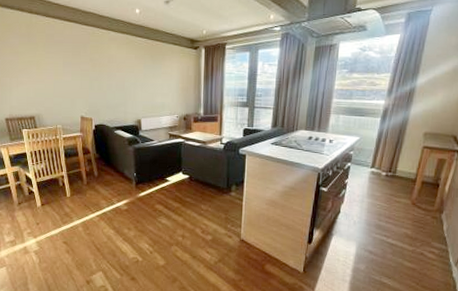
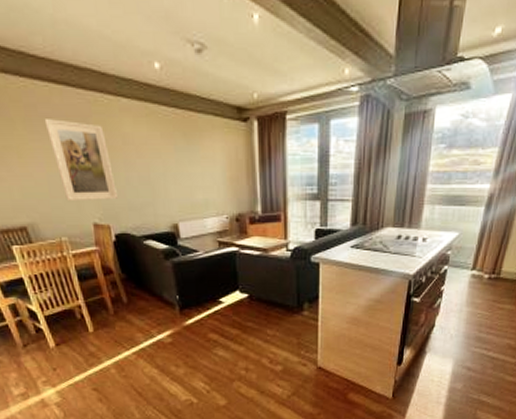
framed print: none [57,44,100,100] -> present [44,119,117,200]

